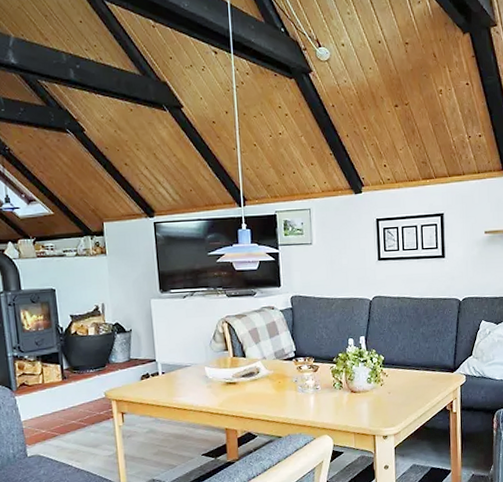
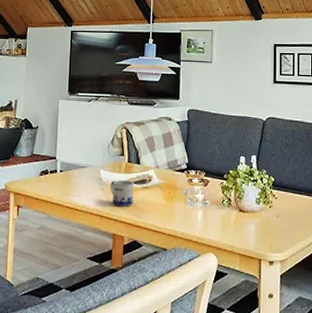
mug: none [217,375,243,402] -> present [110,180,133,207]

